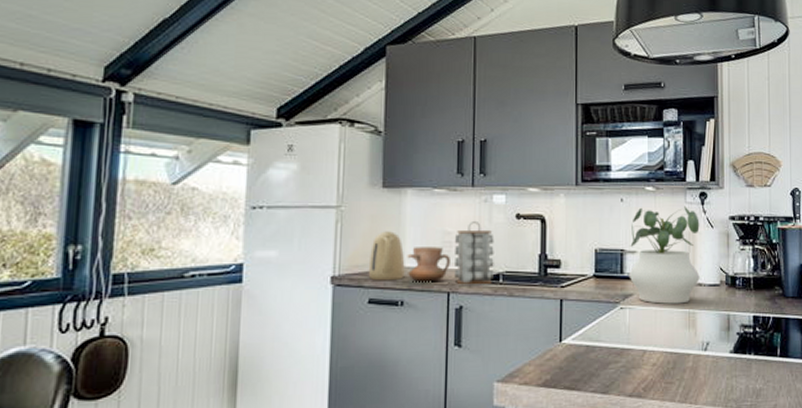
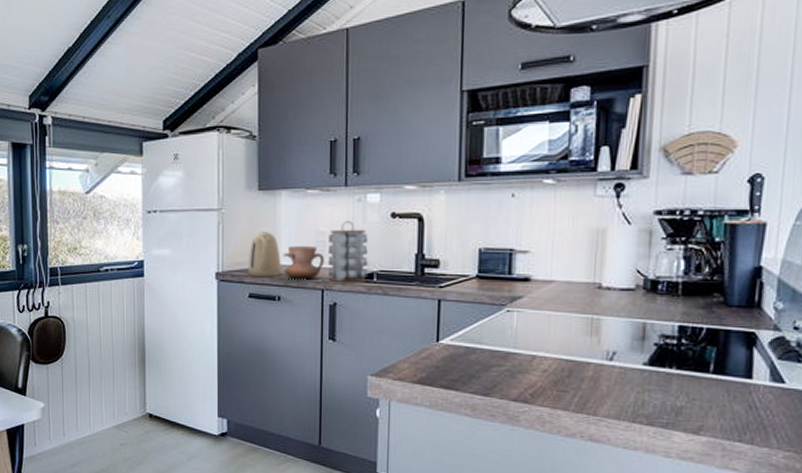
potted plant: present [629,205,700,304] -> none [518,199,613,309]

